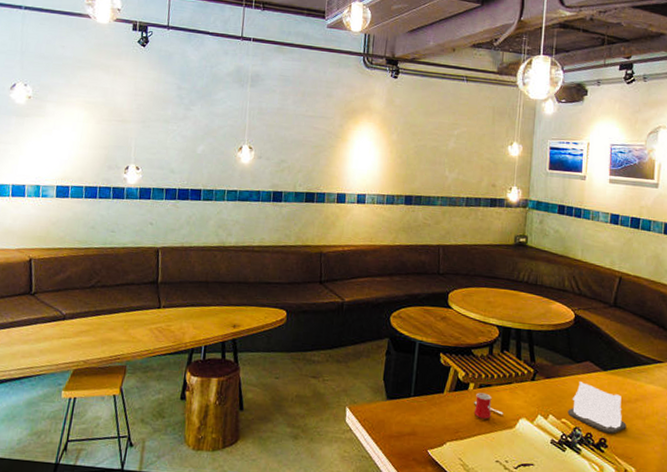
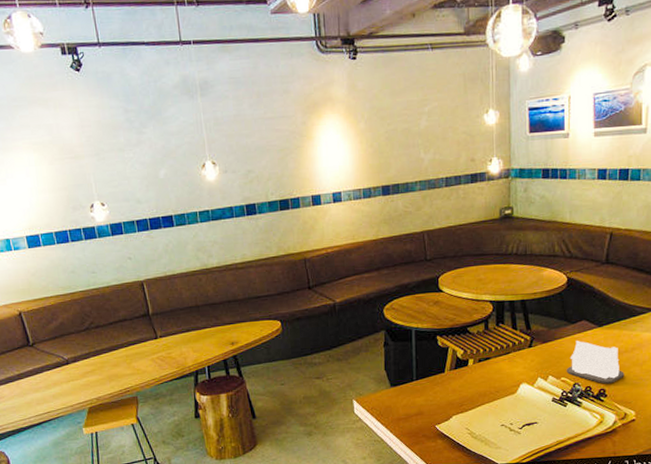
mug: present [474,392,504,419] -> none [475,366,504,390]

